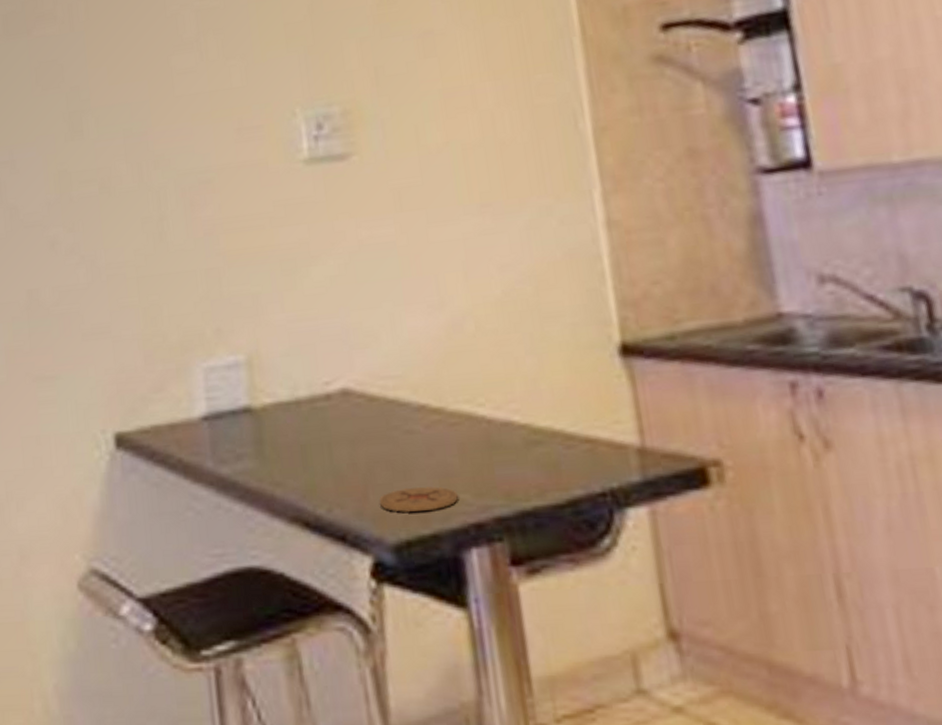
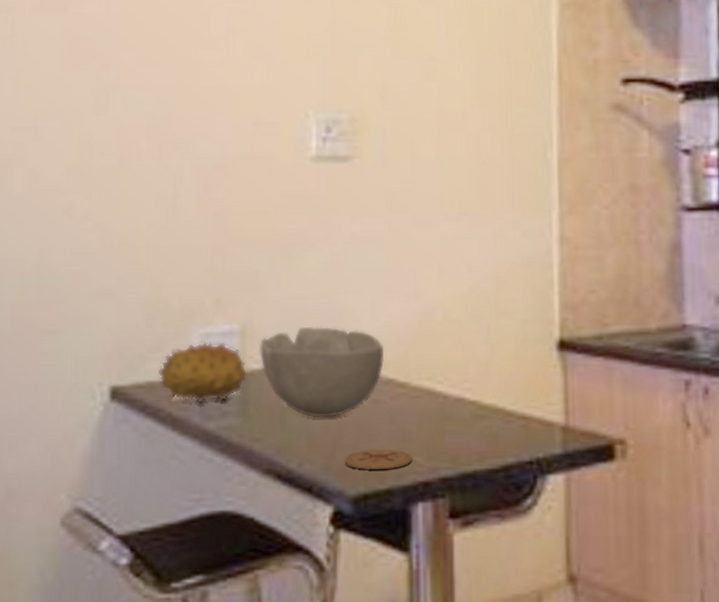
fruit: none [162,376,260,445] -> present [157,342,248,403]
bowl: none [269,349,413,455] -> present [260,326,385,418]

